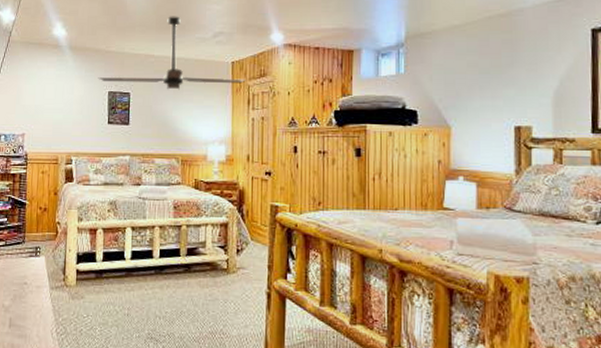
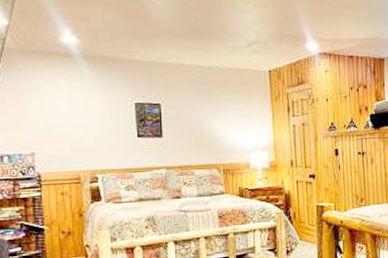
ceiling fan: present [98,16,246,90] -> none [121,24,284,100]

